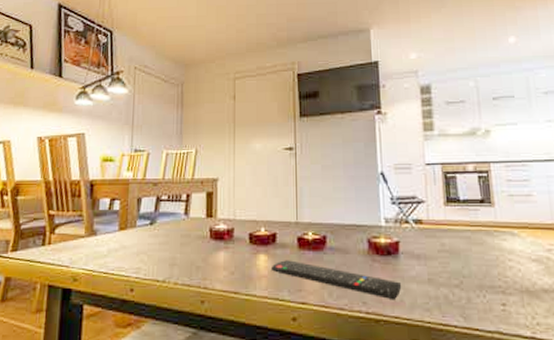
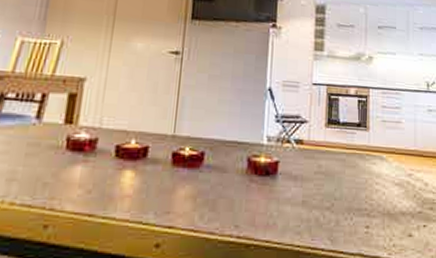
remote control: present [272,260,402,301] -> none [138,178,277,224]

